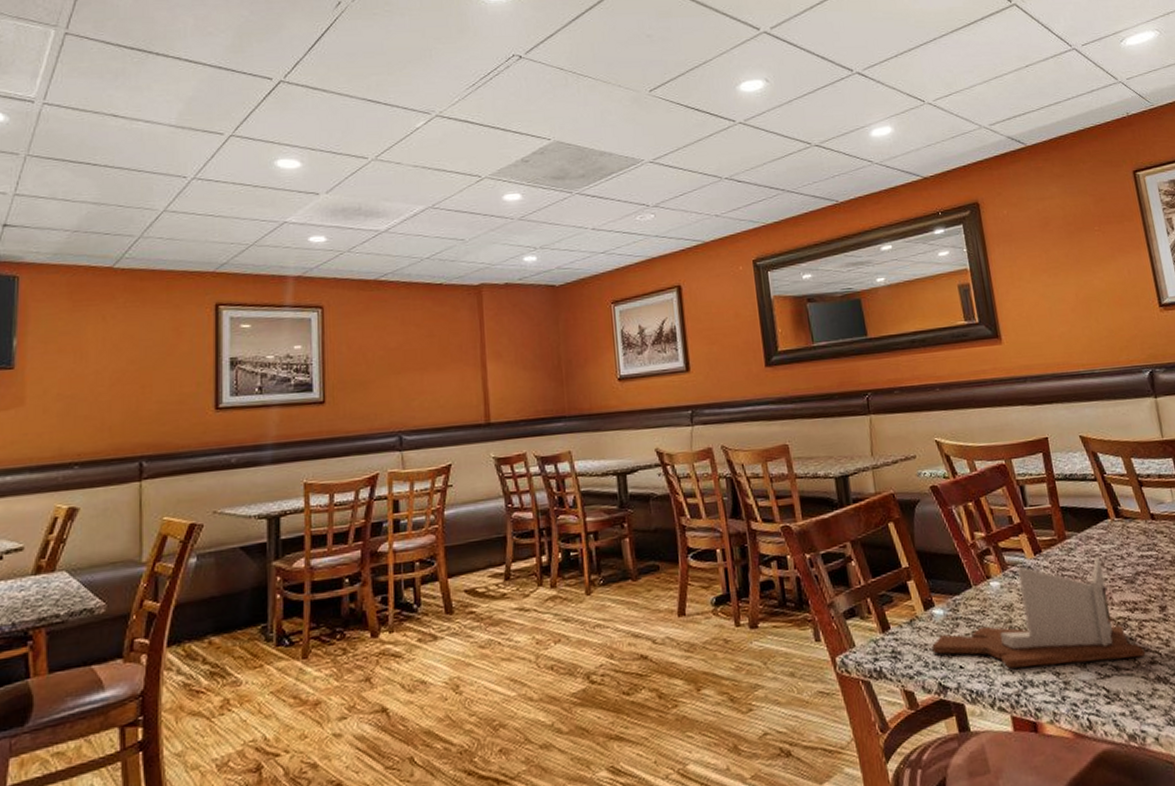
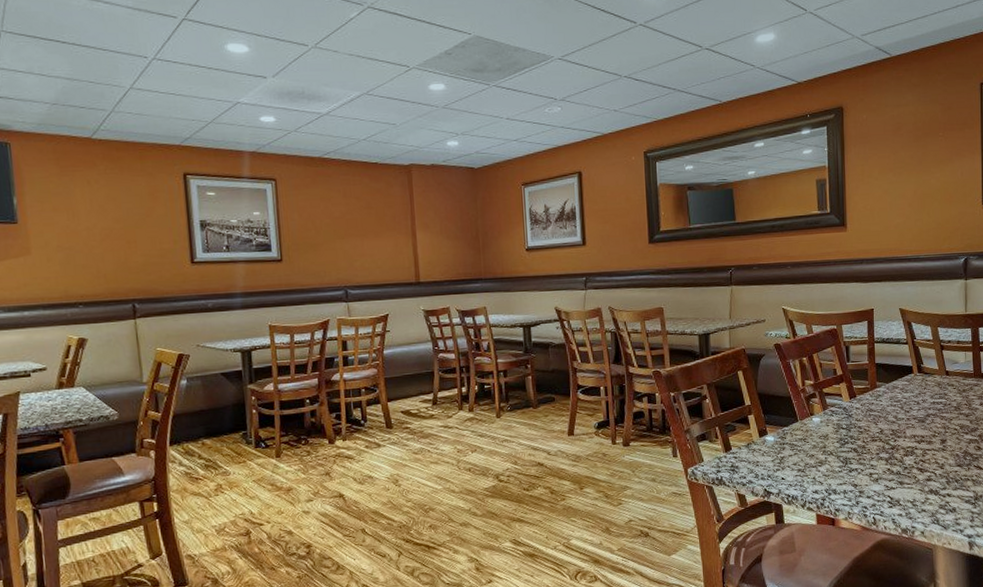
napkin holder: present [931,556,1145,669] -> none [762,401,924,481]

